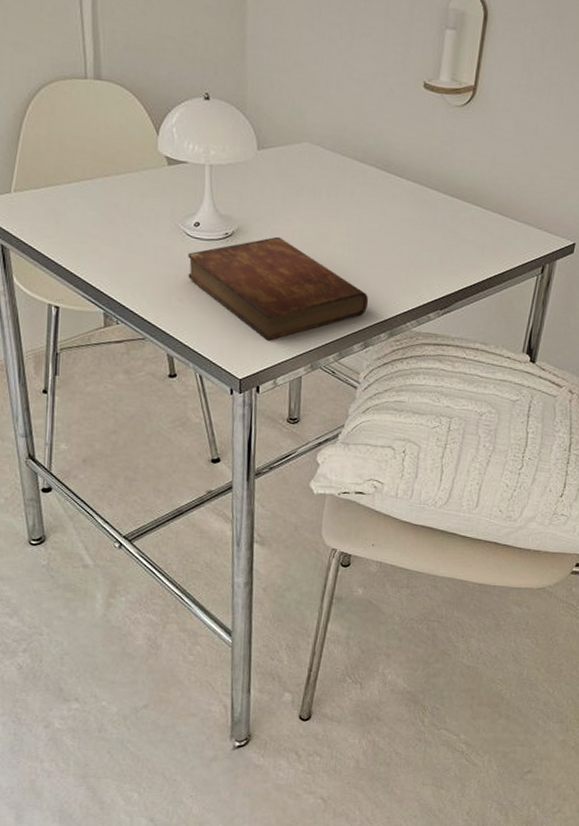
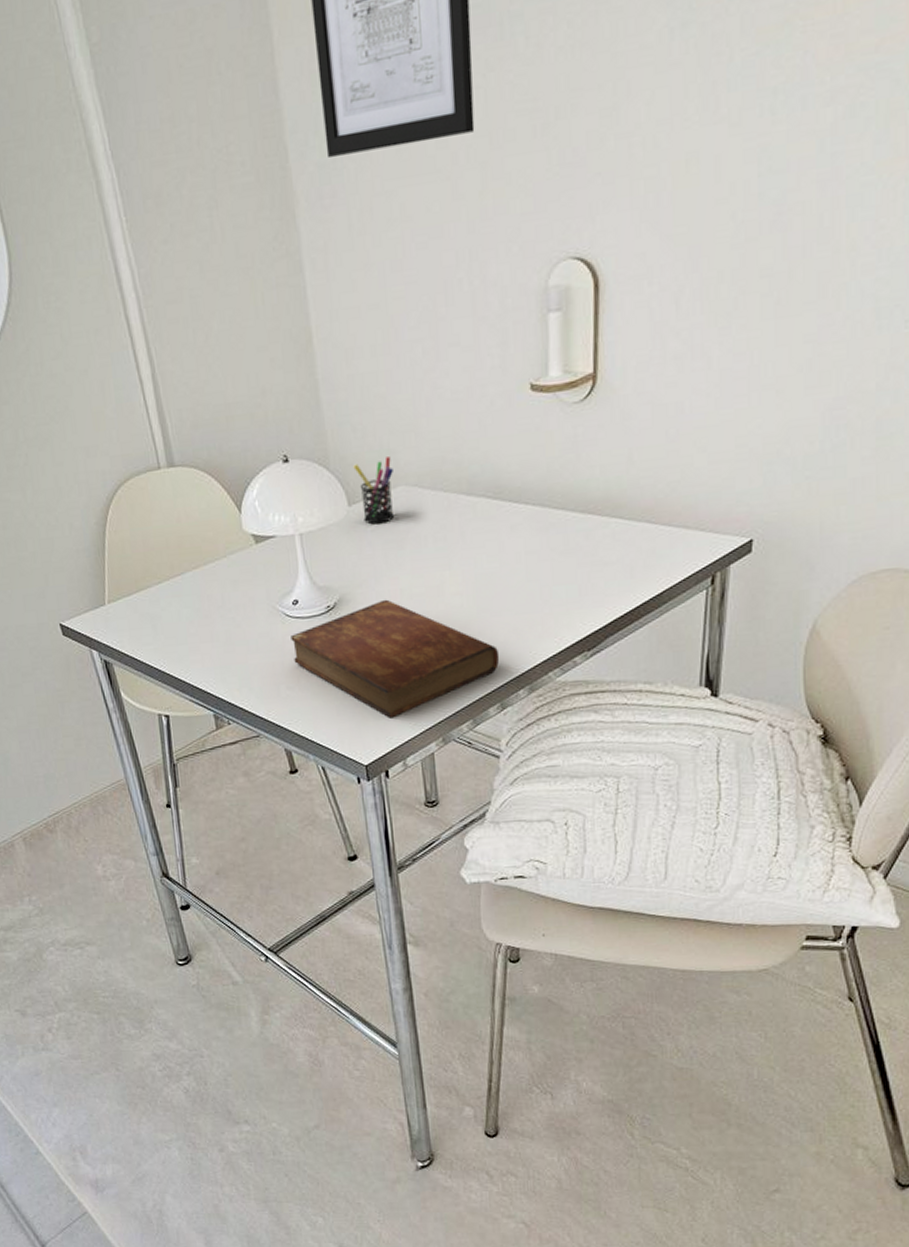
pen holder: none [267,115,301,171] -> present [353,457,395,525]

